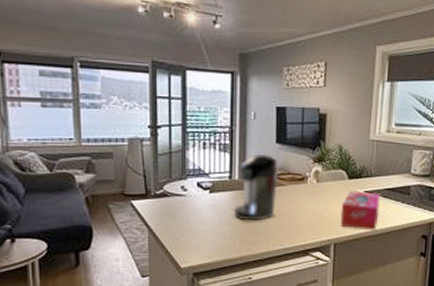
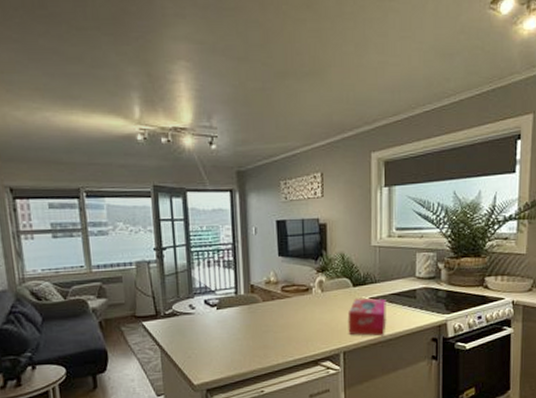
coffee maker: present [235,155,278,221] -> none [242,268,283,335]

